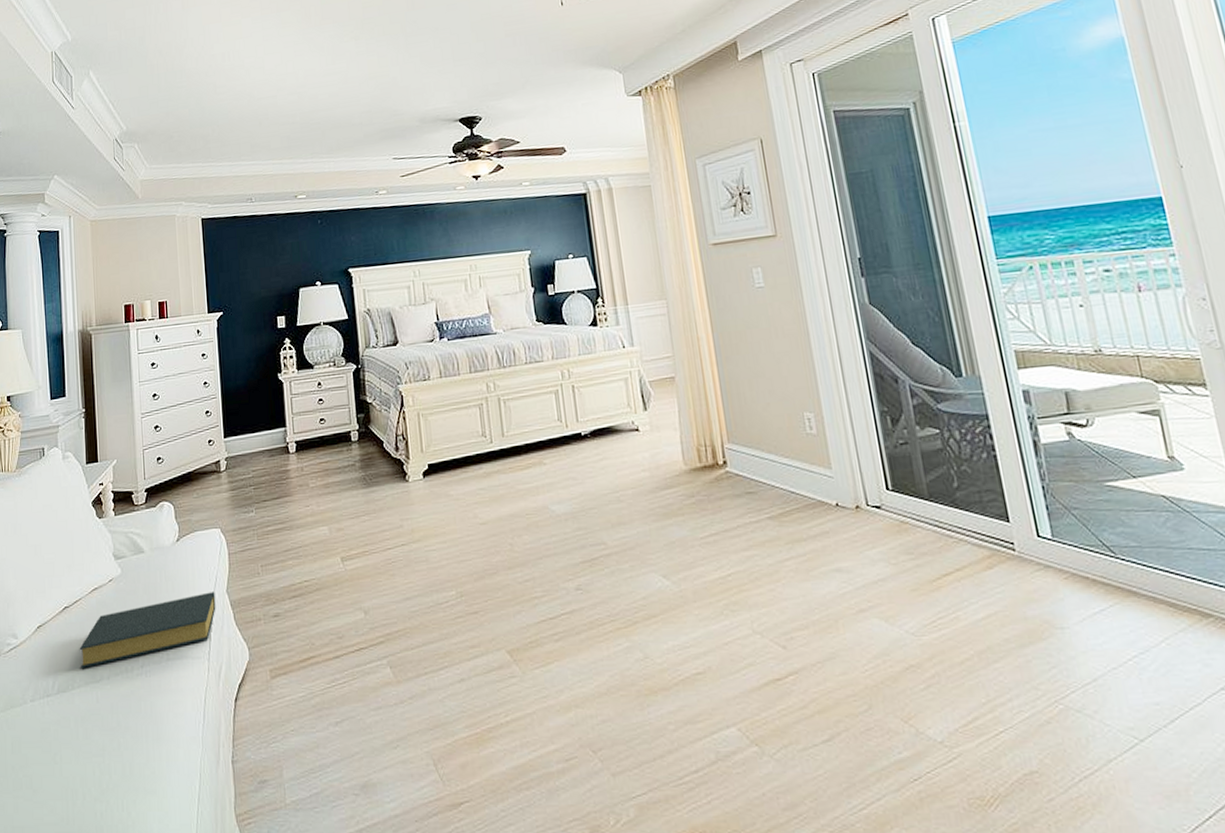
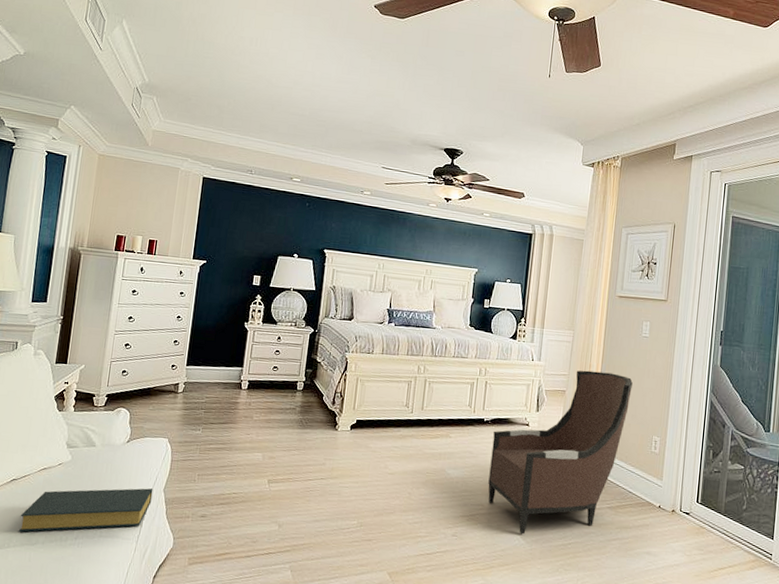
armchair: none [597,342,762,573] -> present [488,370,633,535]

